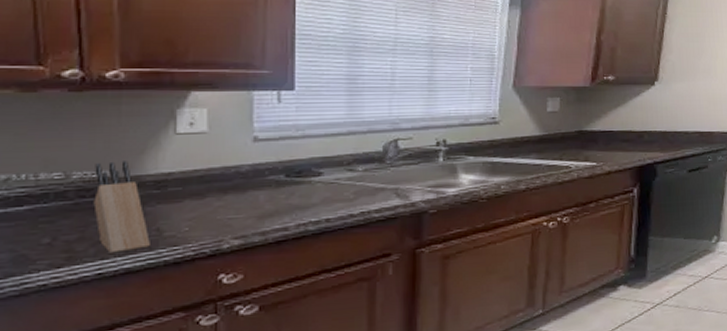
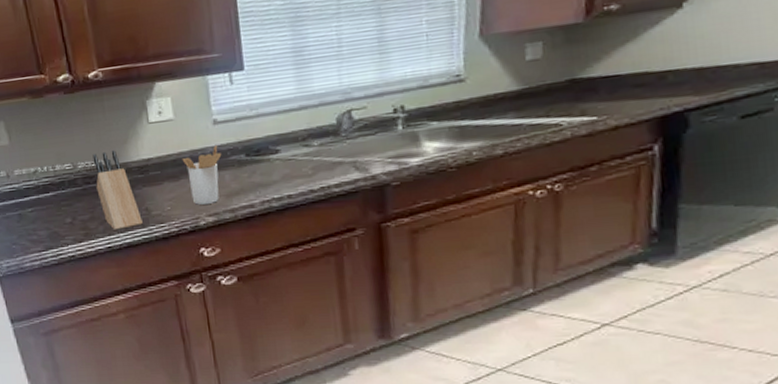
utensil holder: none [211,164,259,226] -> present [182,146,222,205]

